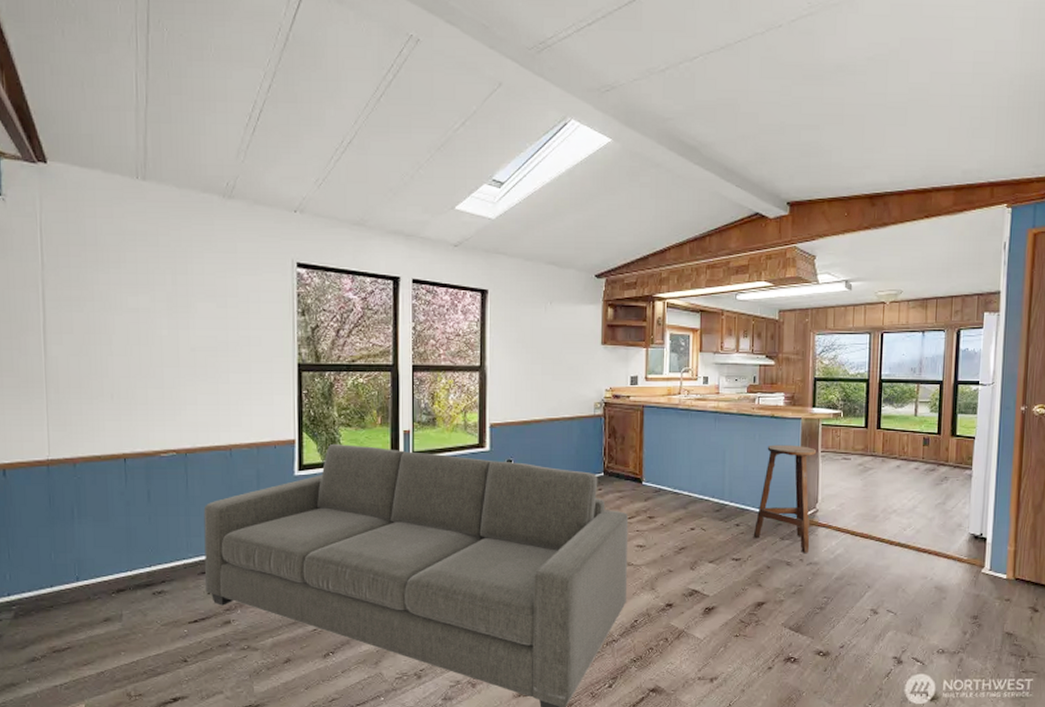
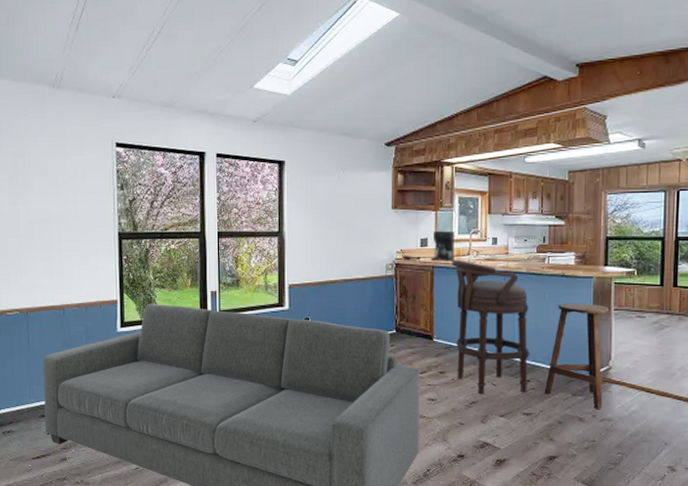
coffee maker: none [640,368,665,401] -> present [430,230,454,262]
bar stool: none [662,399,740,540] -> present [452,259,531,395]

